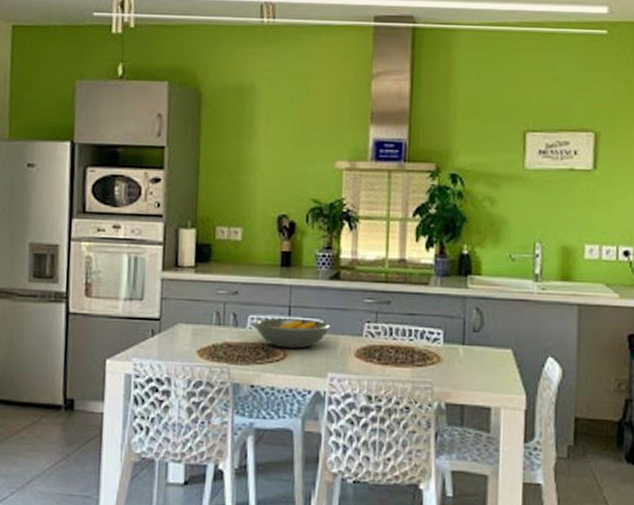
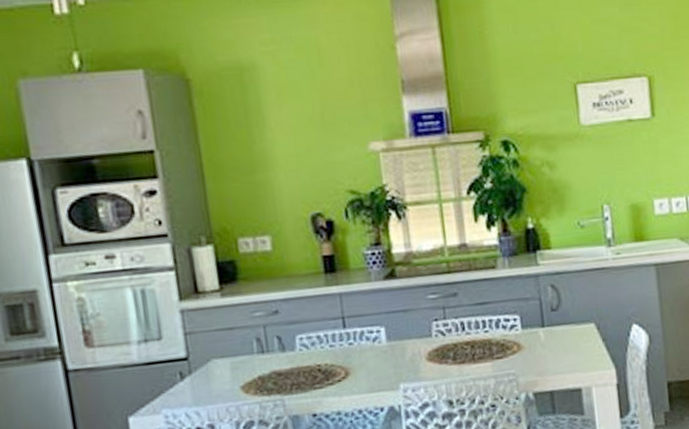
fruit bowl: present [254,318,330,349] -> none [304,327,394,366]

